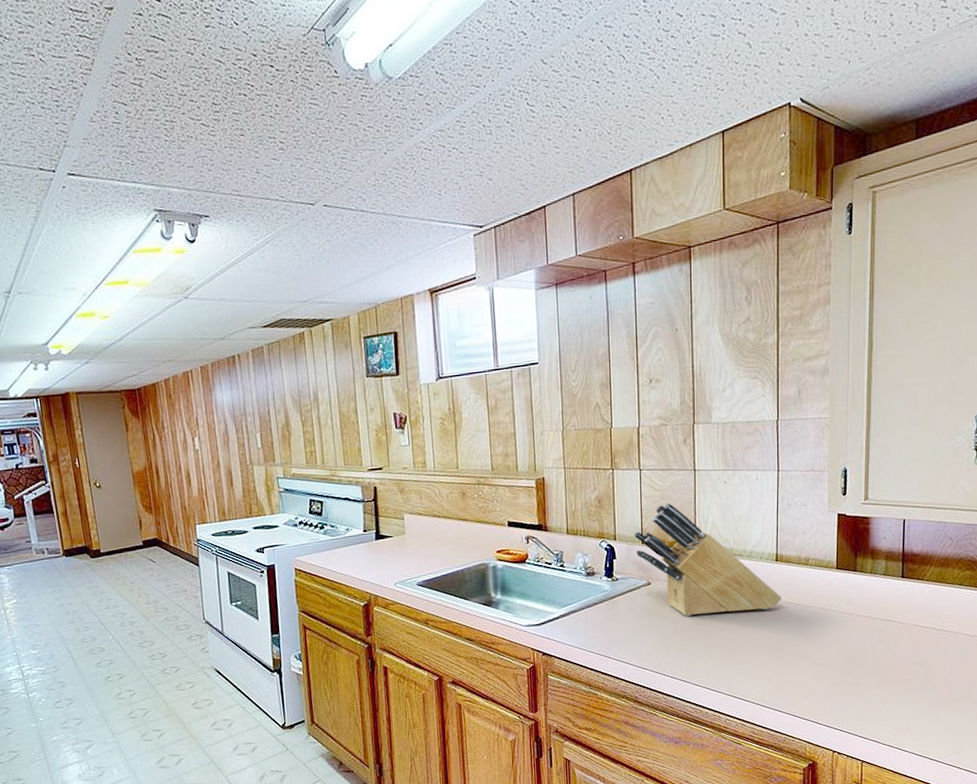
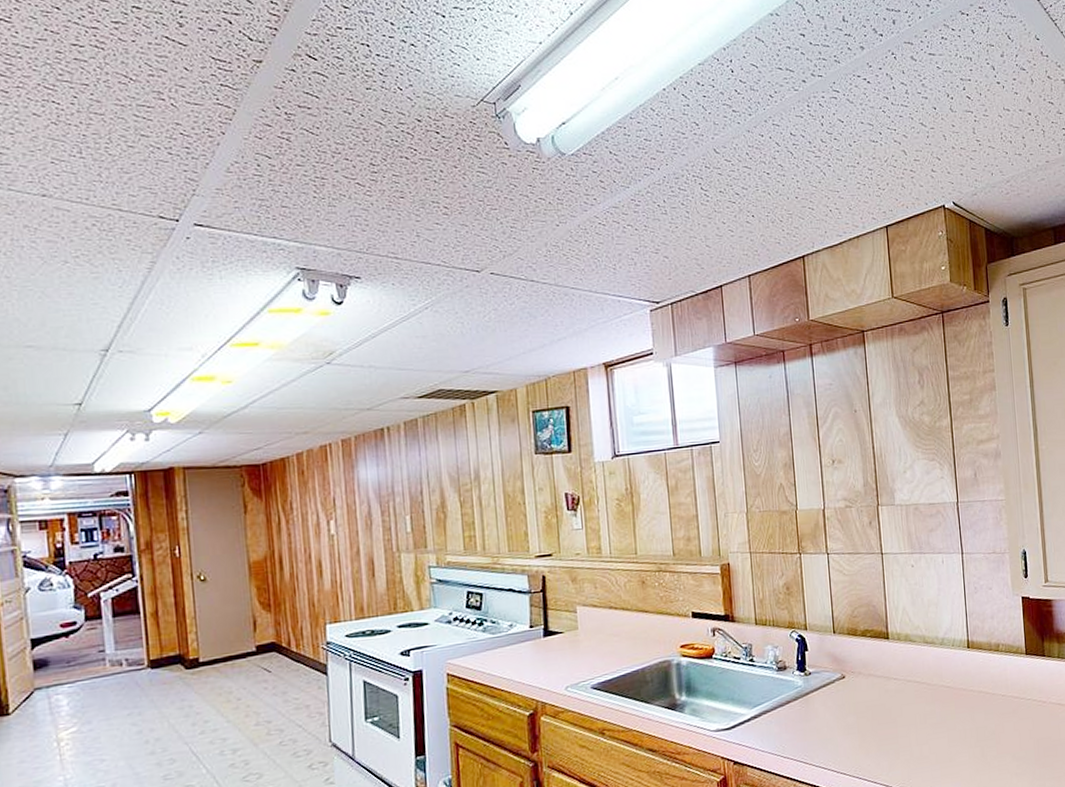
knife block: present [634,502,783,616] -> none [825,588,977,712]

